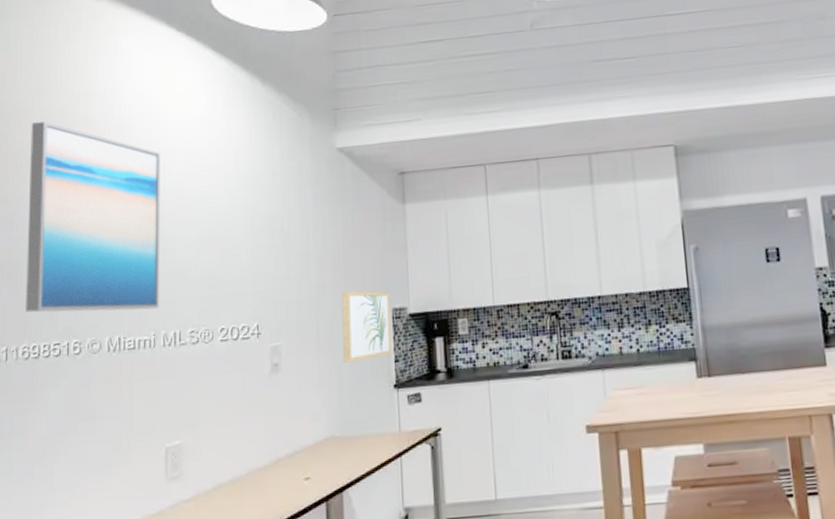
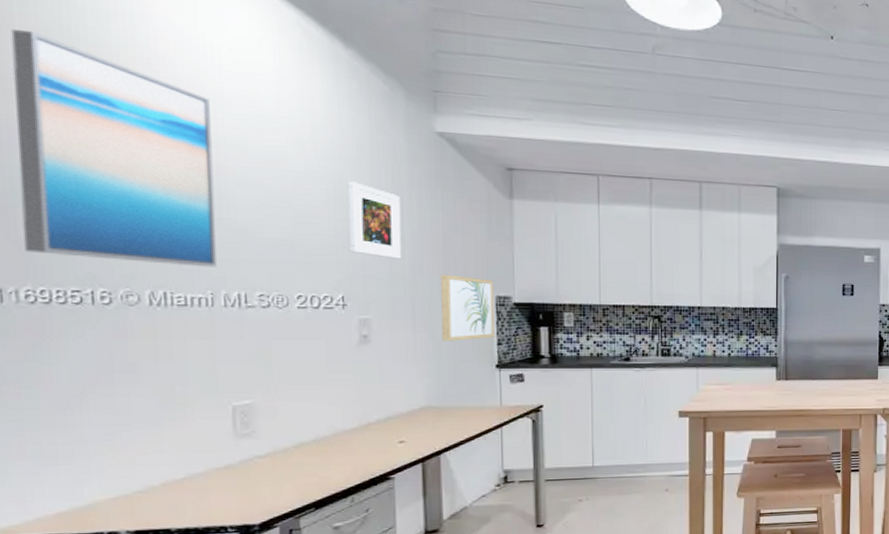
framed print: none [262,209,308,281] -> present [347,181,402,259]

